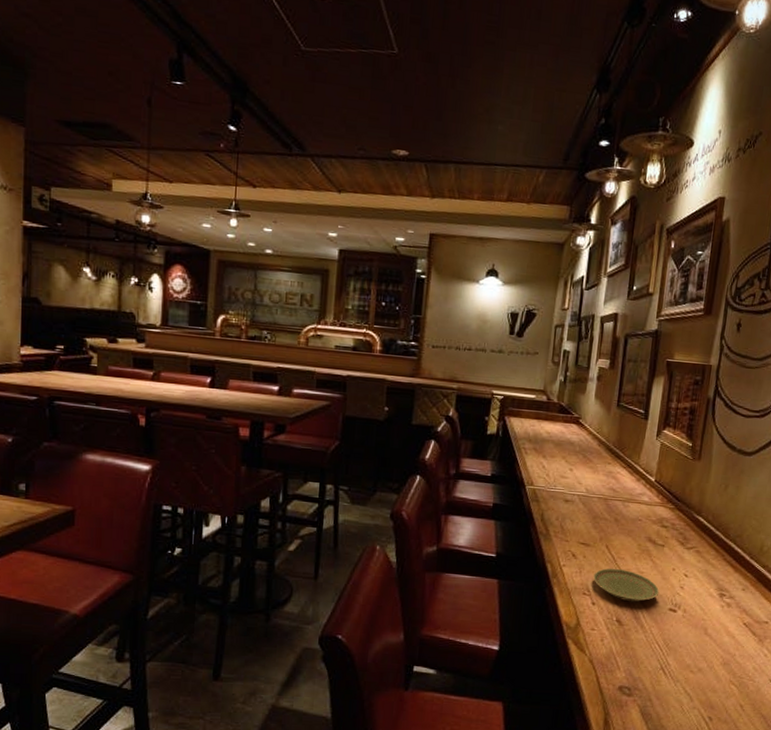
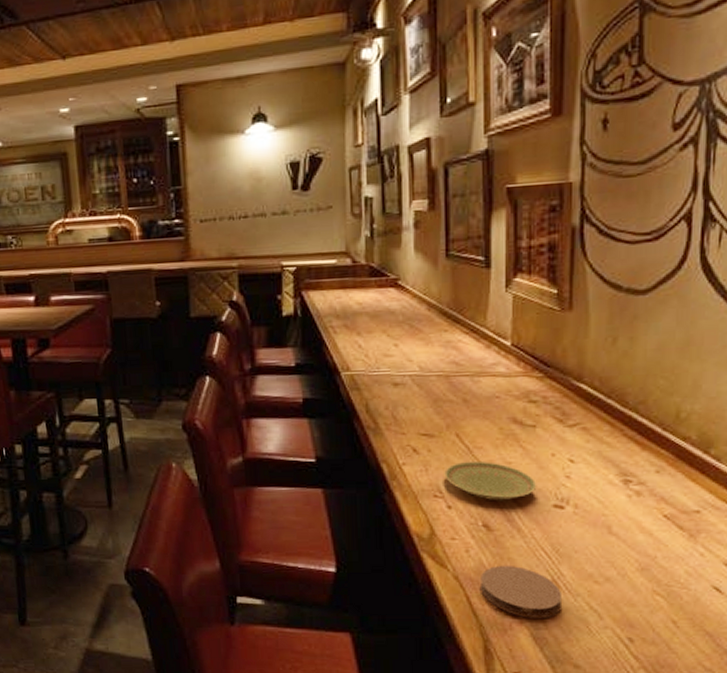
coaster: none [608,653,666,698] -> present [481,565,561,618]

